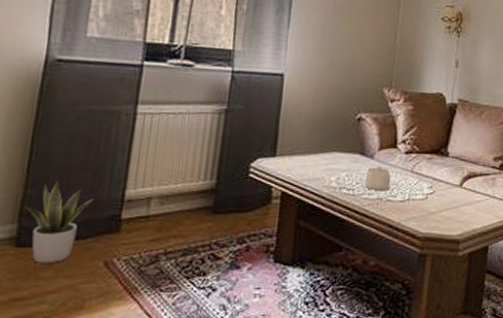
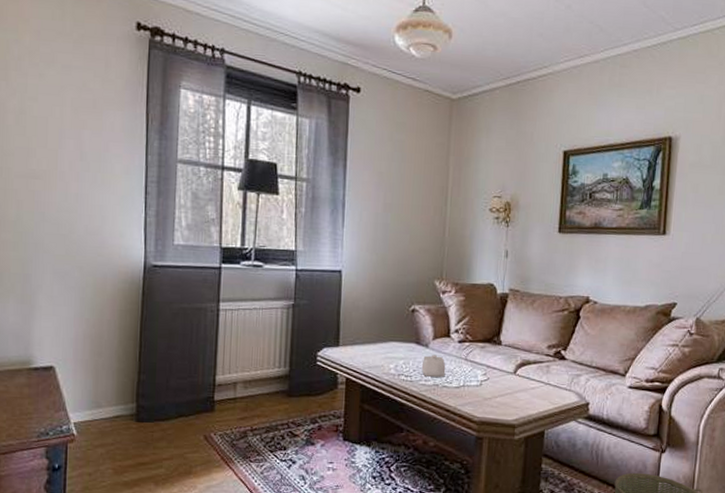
potted plant: present [24,180,95,263] -> none [140,368,192,436]

